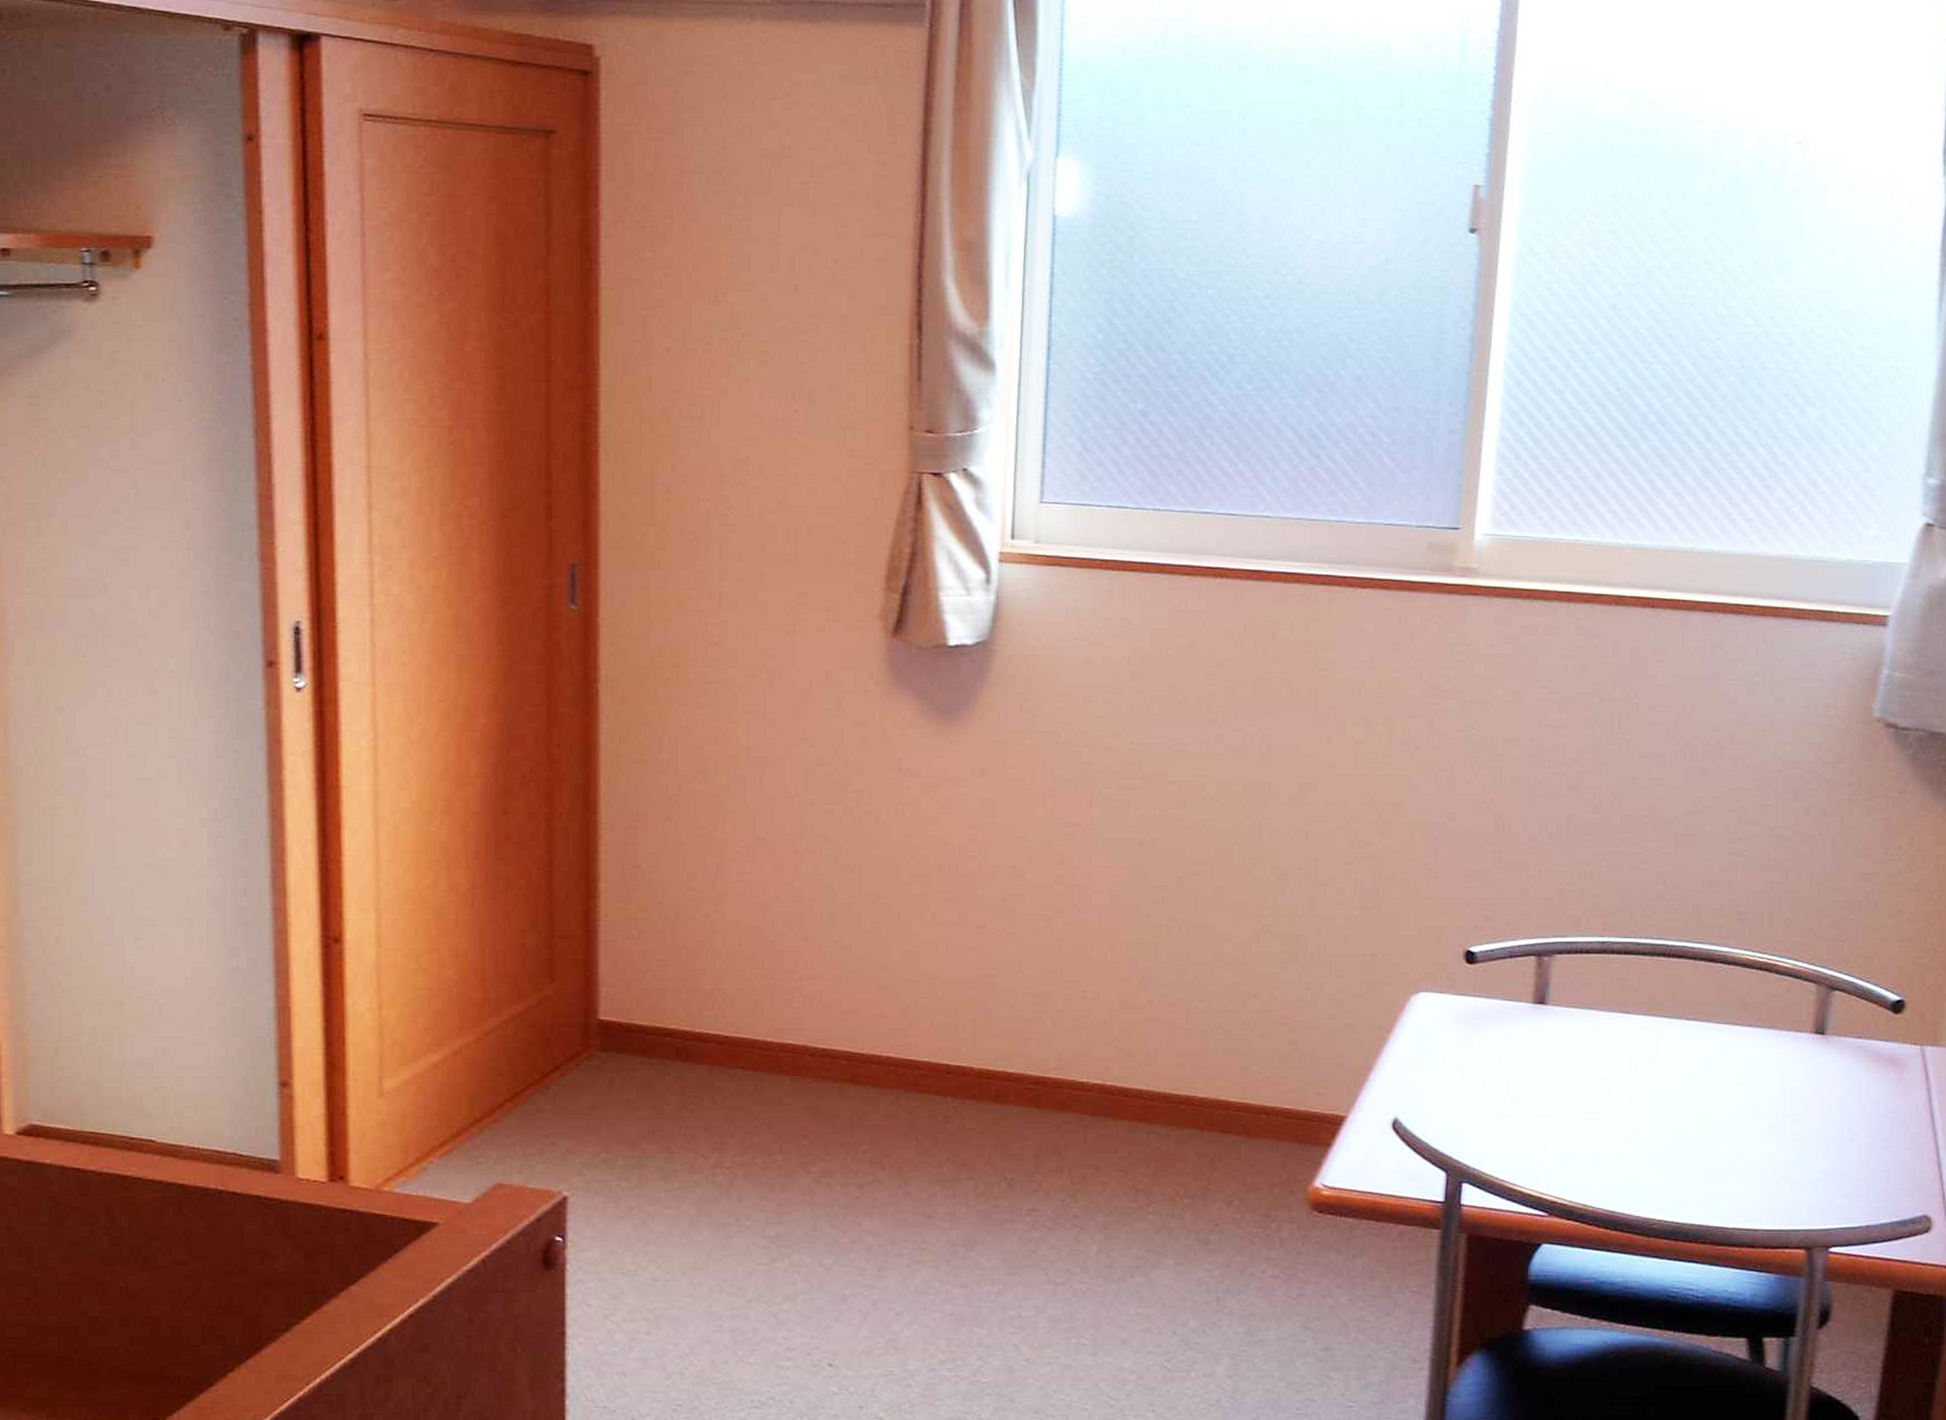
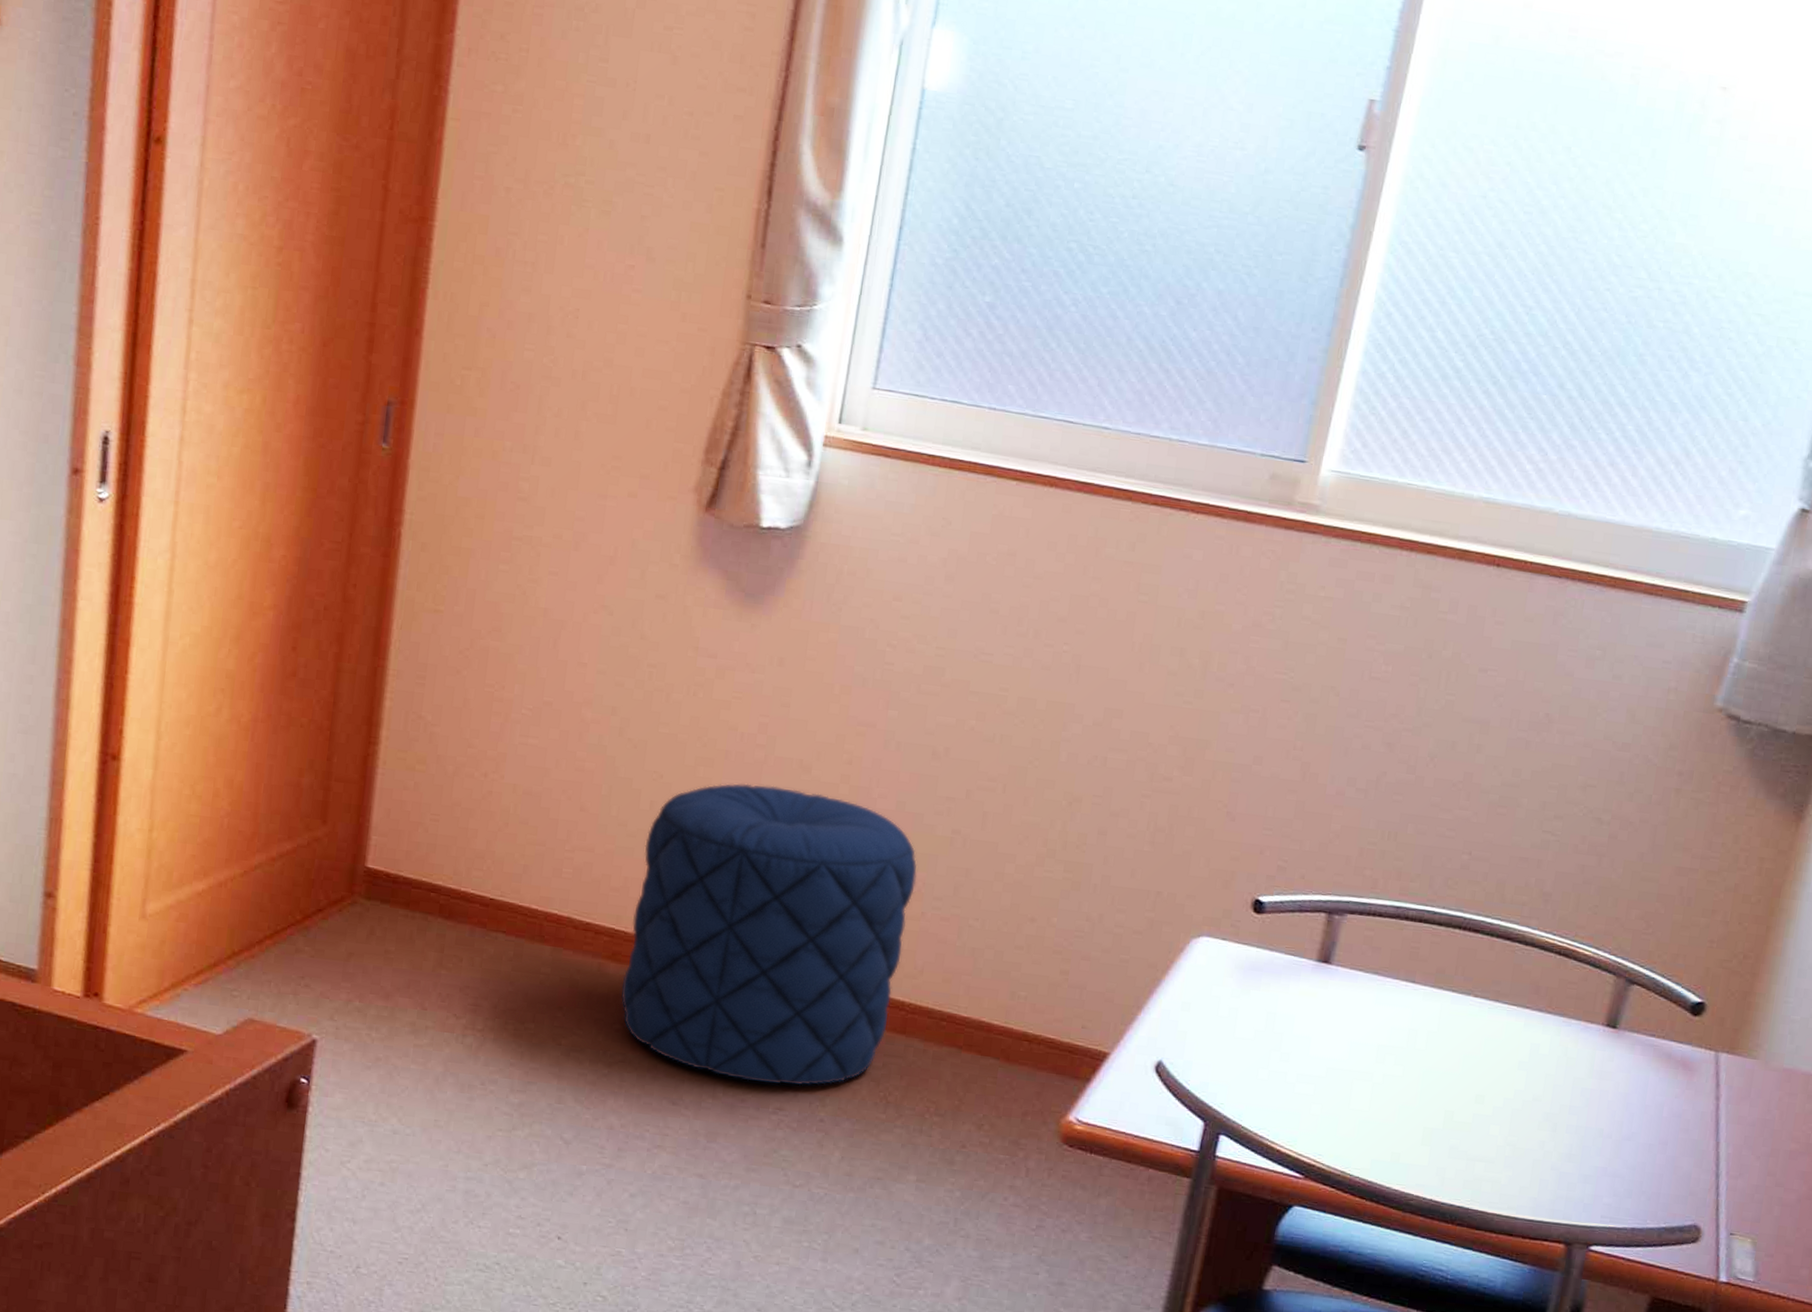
pouf: none [864,894,1139,1186] -> present [621,783,918,1086]

